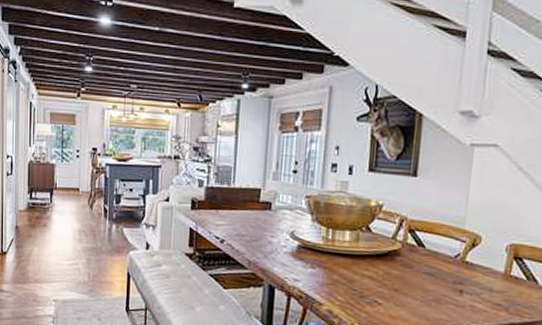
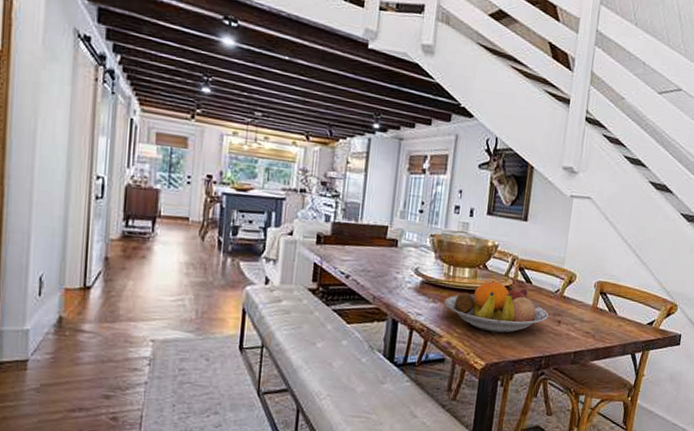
fruit bowl: none [323,245,448,303] -> present [444,281,549,333]

